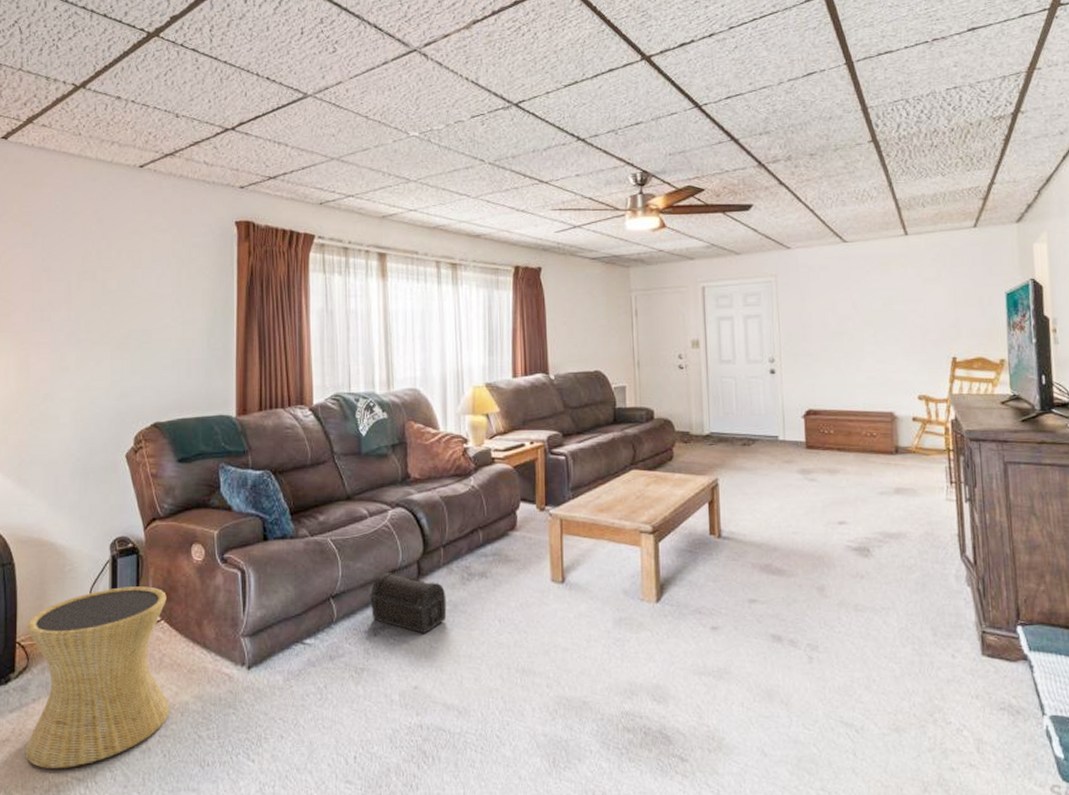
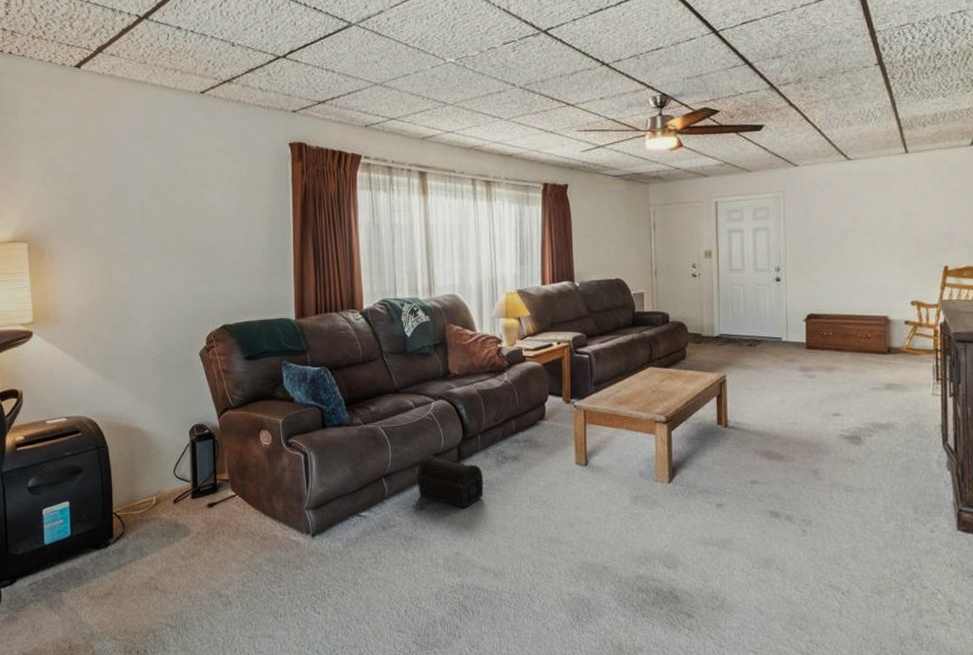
side table: present [25,586,170,768] -> none [121,466,247,617]

